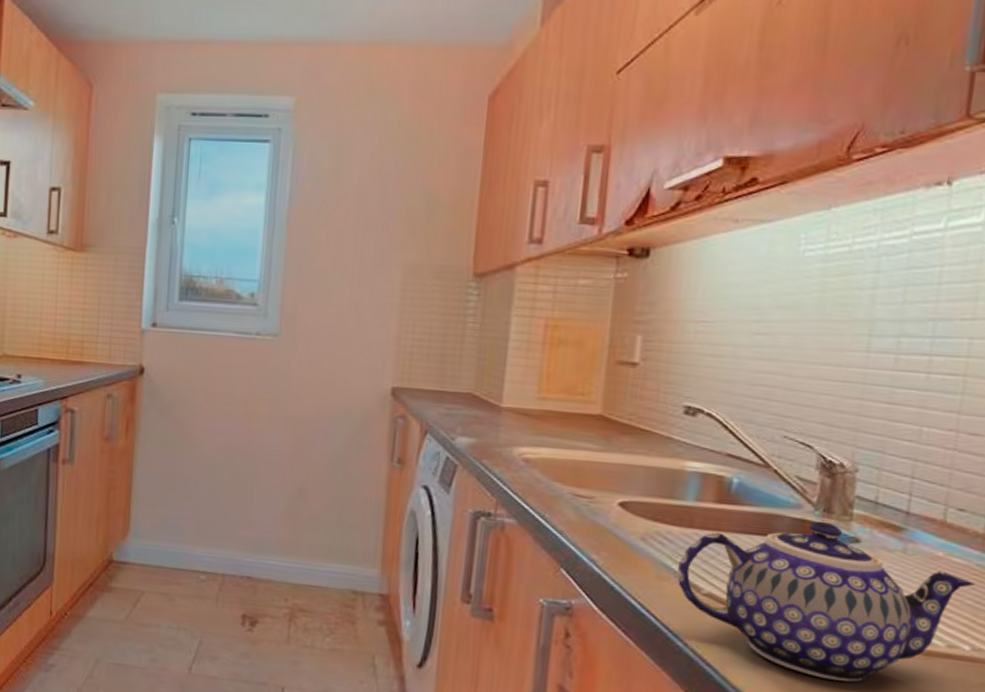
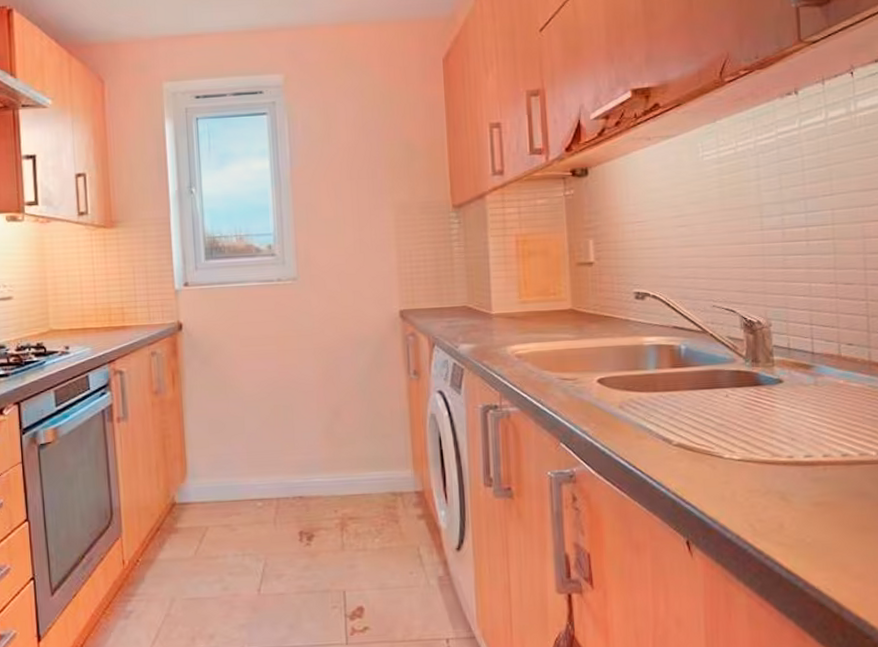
teapot: present [677,521,976,682] -> none [651,369,871,498]

